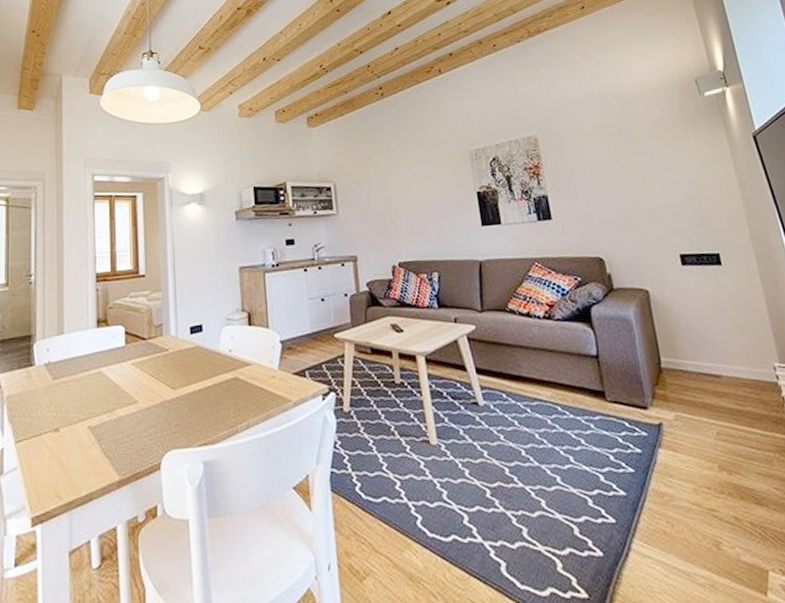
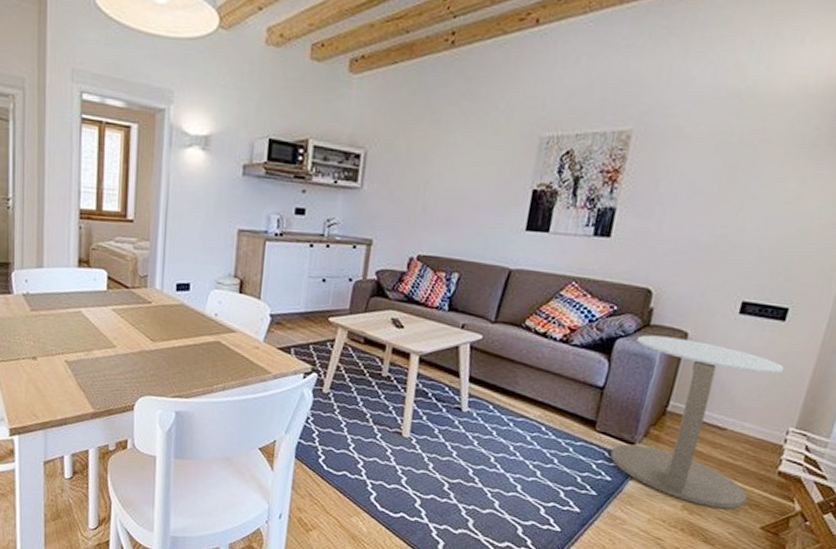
side table: none [609,295,774,462] -> present [610,335,784,509]

